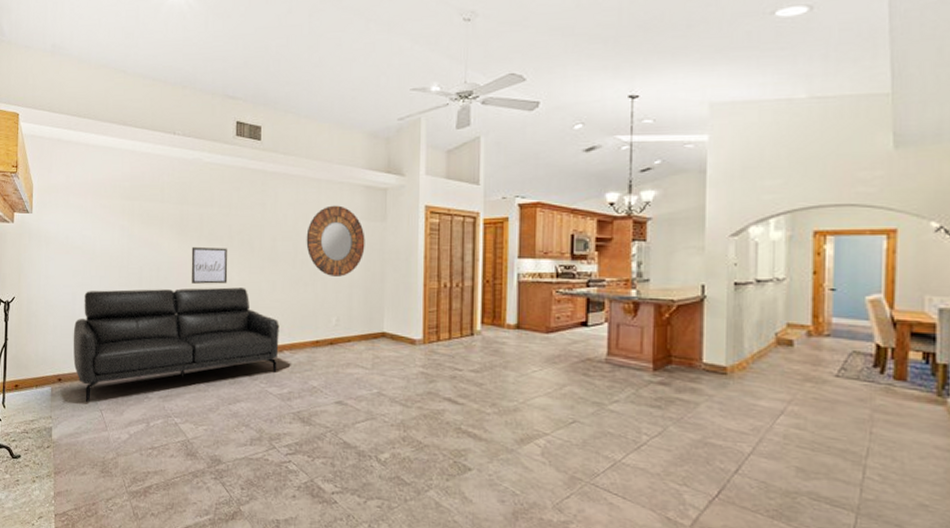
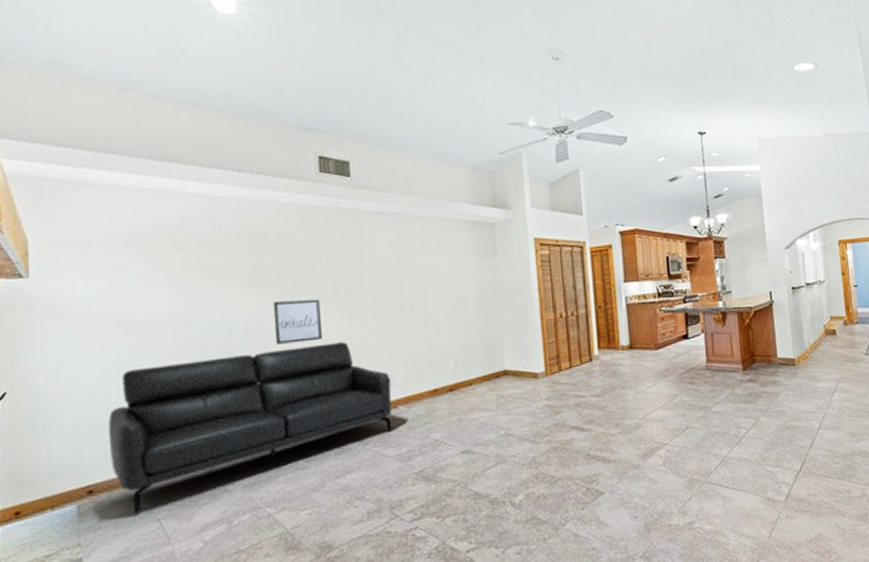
home mirror: present [306,205,365,277] -> none [412,243,478,319]

